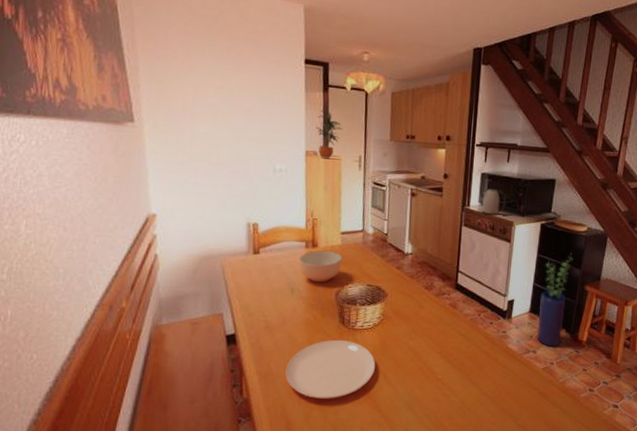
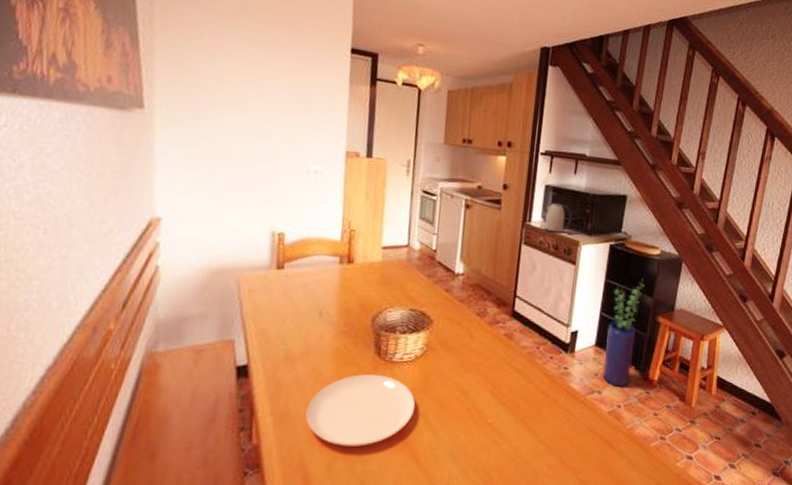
bowl: present [299,250,343,283] -> none [330,267,383,306]
potted plant: present [315,109,342,159] -> none [359,105,390,162]

